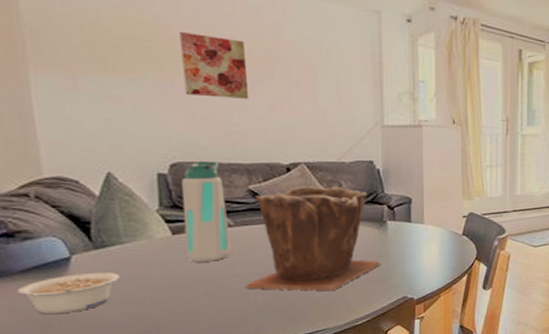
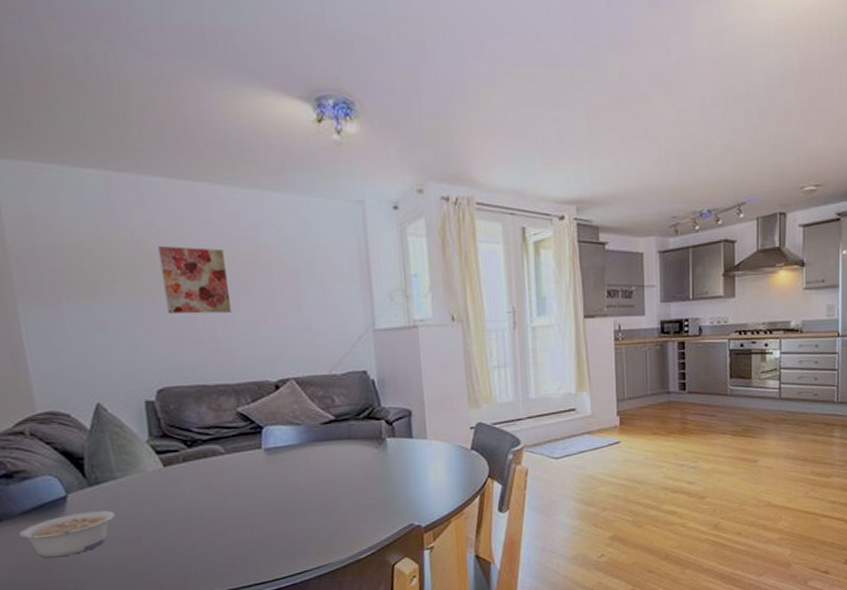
water bottle: present [182,160,232,263] -> none [169,383,224,496]
plant pot: present [245,186,381,292] -> none [240,402,383,523]

